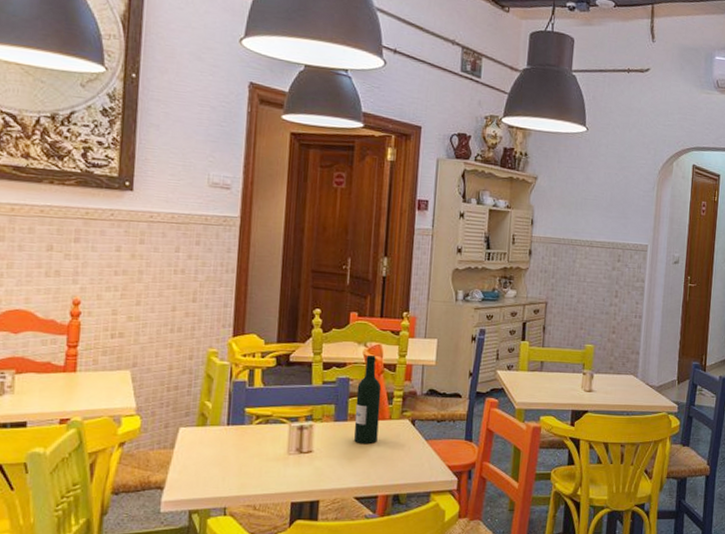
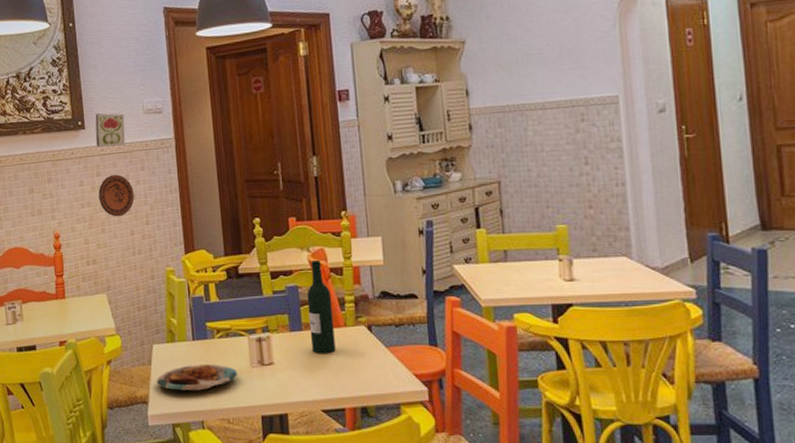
decorative plate: none [138,244,183,290] -> present [98,174,135,217]
decorative tile: none [144,177,185,216] -> present [95,113,126,147]
plate: none [177,449,273,477] -> present [156,363,238,391]

